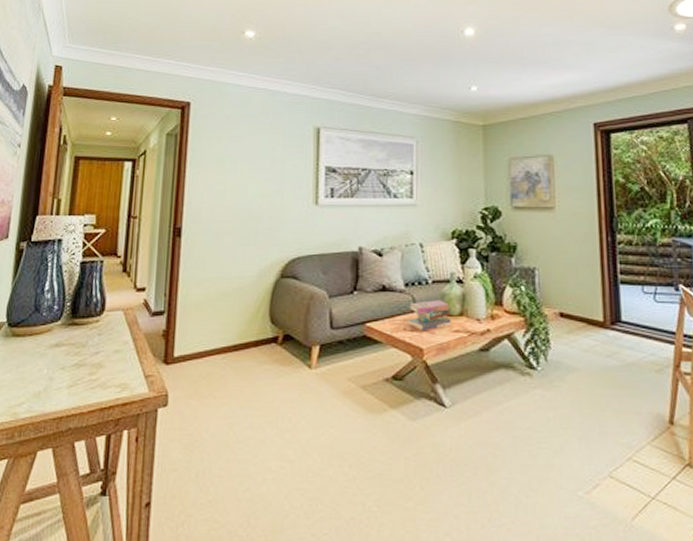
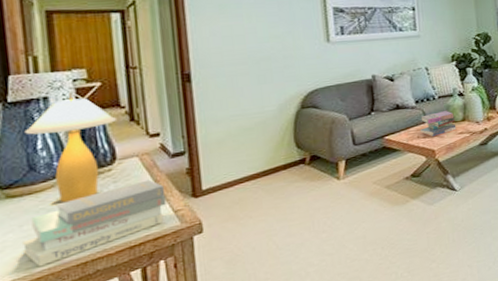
books: none [14,337,140,414] -> present [22,179,167,267]
table lamp: none [38,237,111,349] -> present [24,92,116,203]

